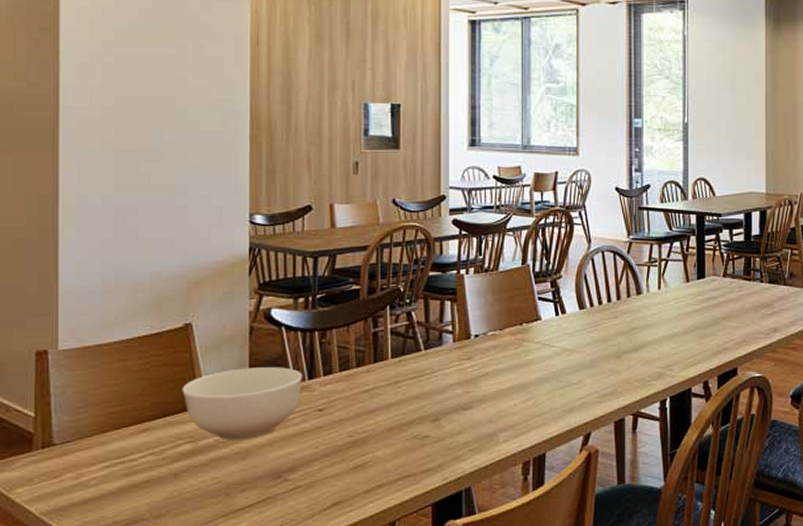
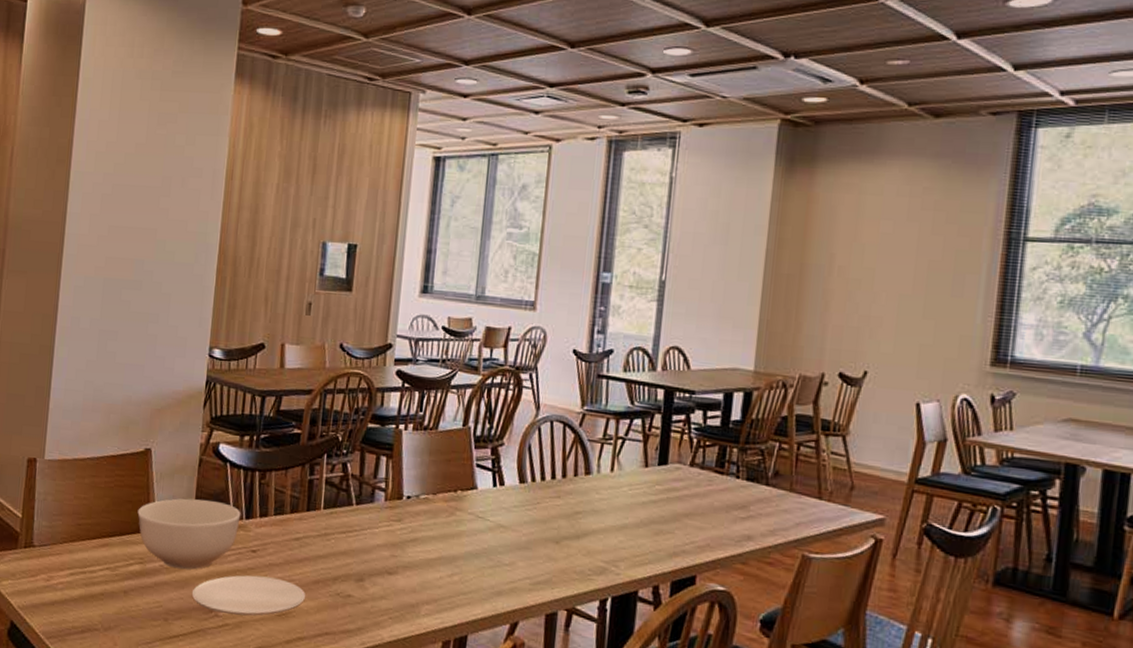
plate: none [254,432,380,477] -> present [191,575,305,616]

